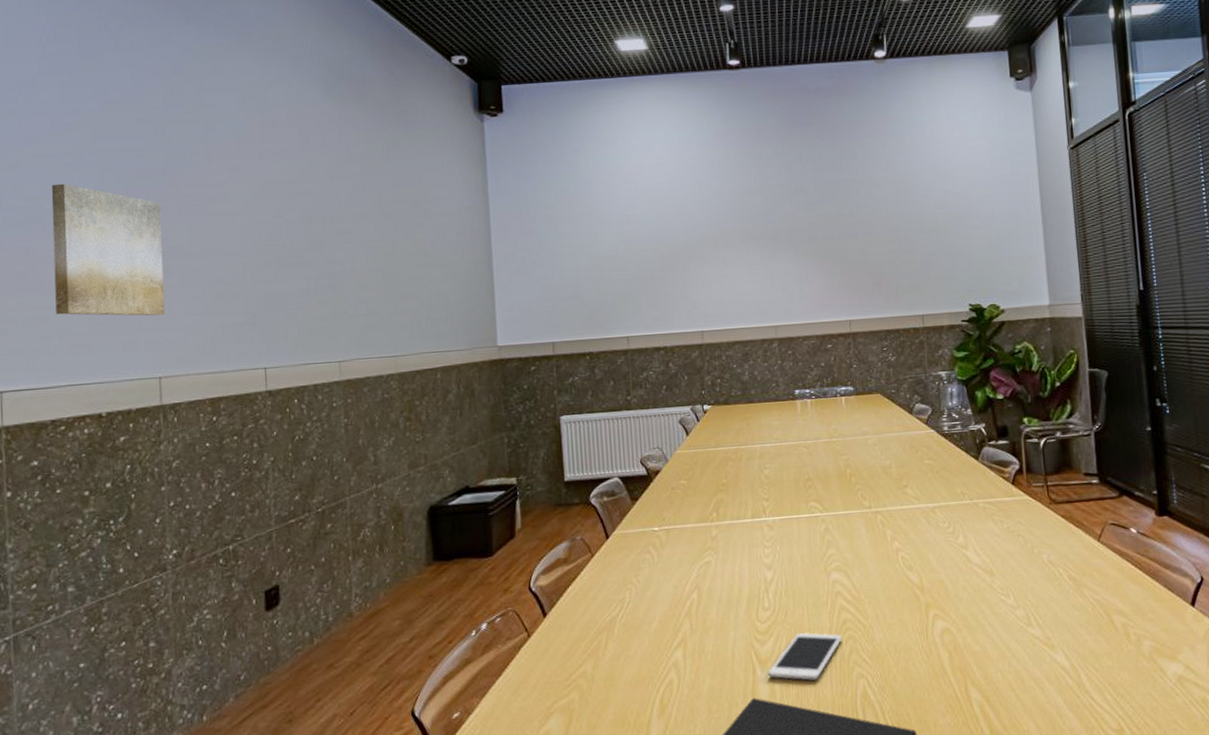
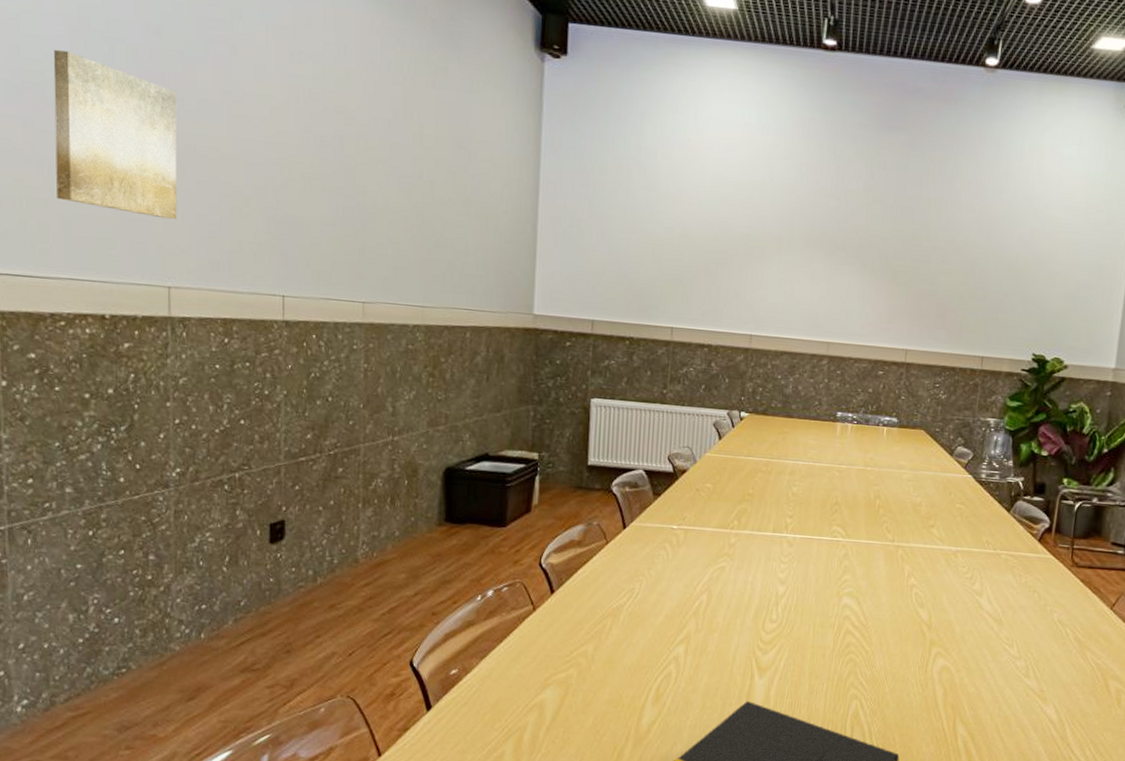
cell phone: present [768,633,842,681] -> none [765,649,843,694]

